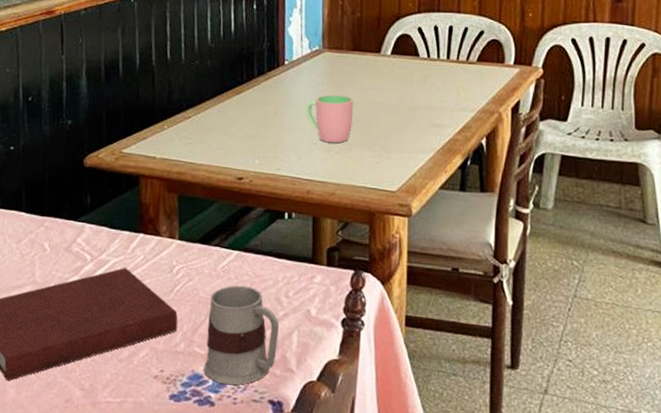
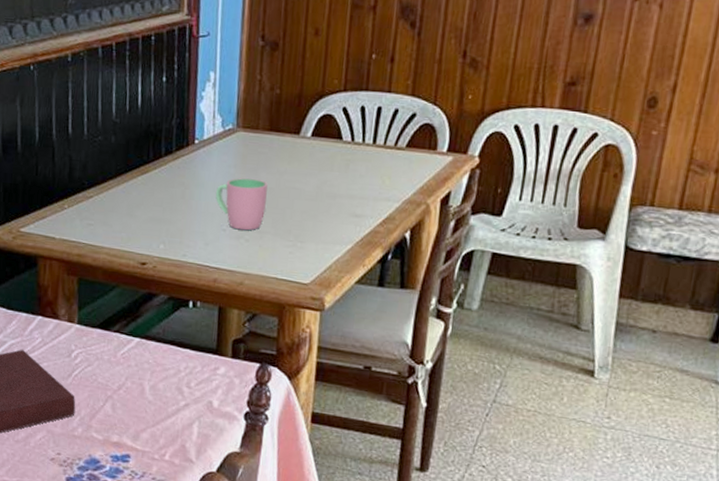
mug: present [204,285,280,385] -> none [101,372,180,472]

